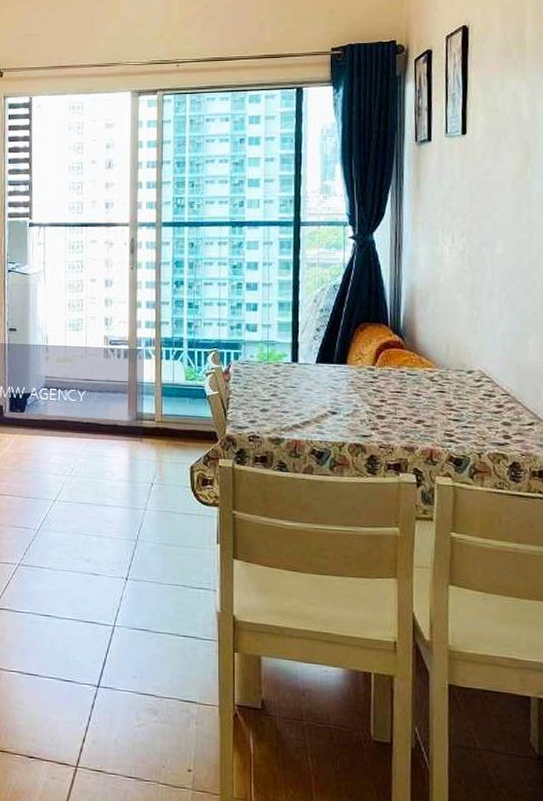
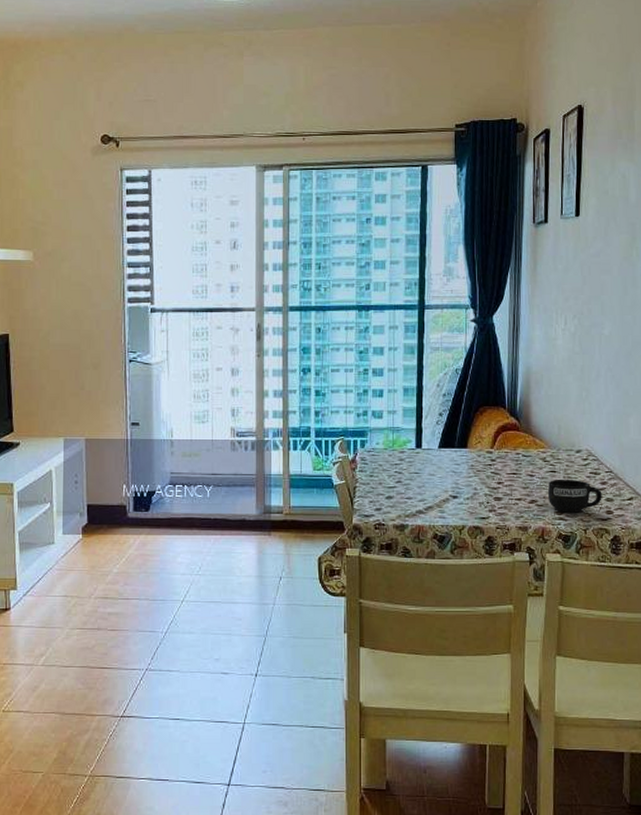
mug: none [435,399,498,436] -> present [547,479,602,513]

